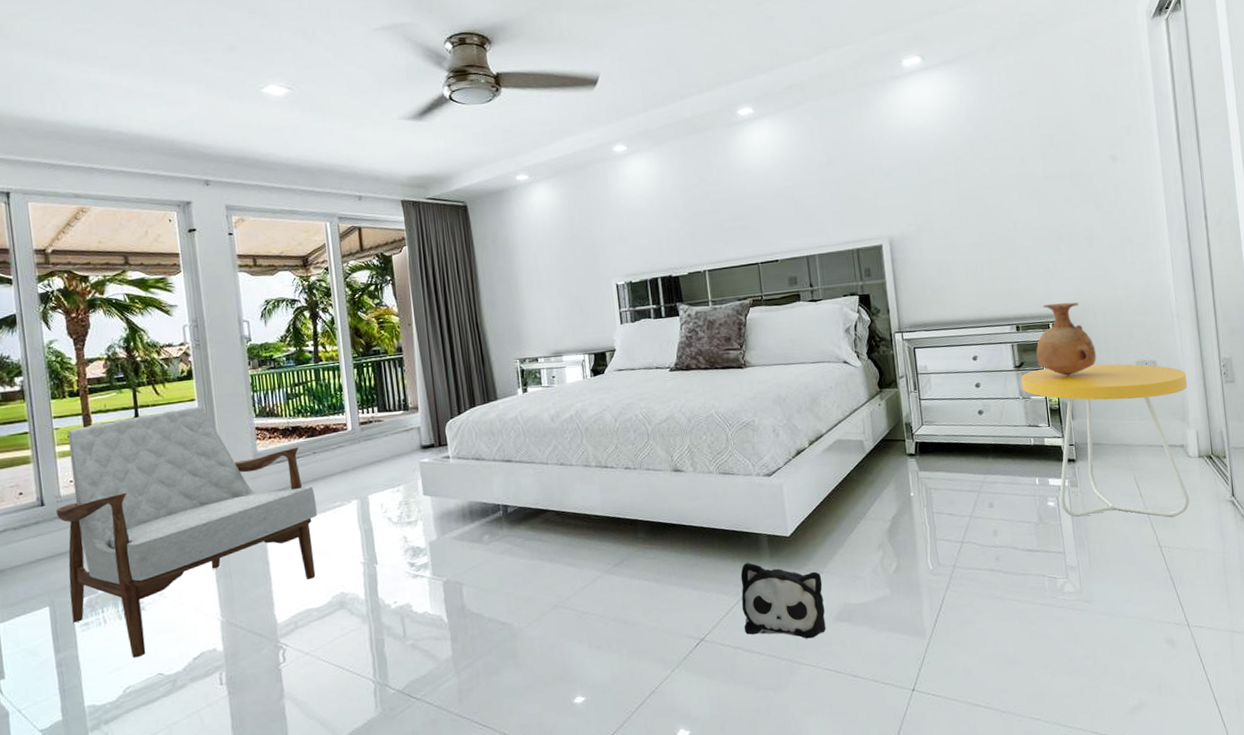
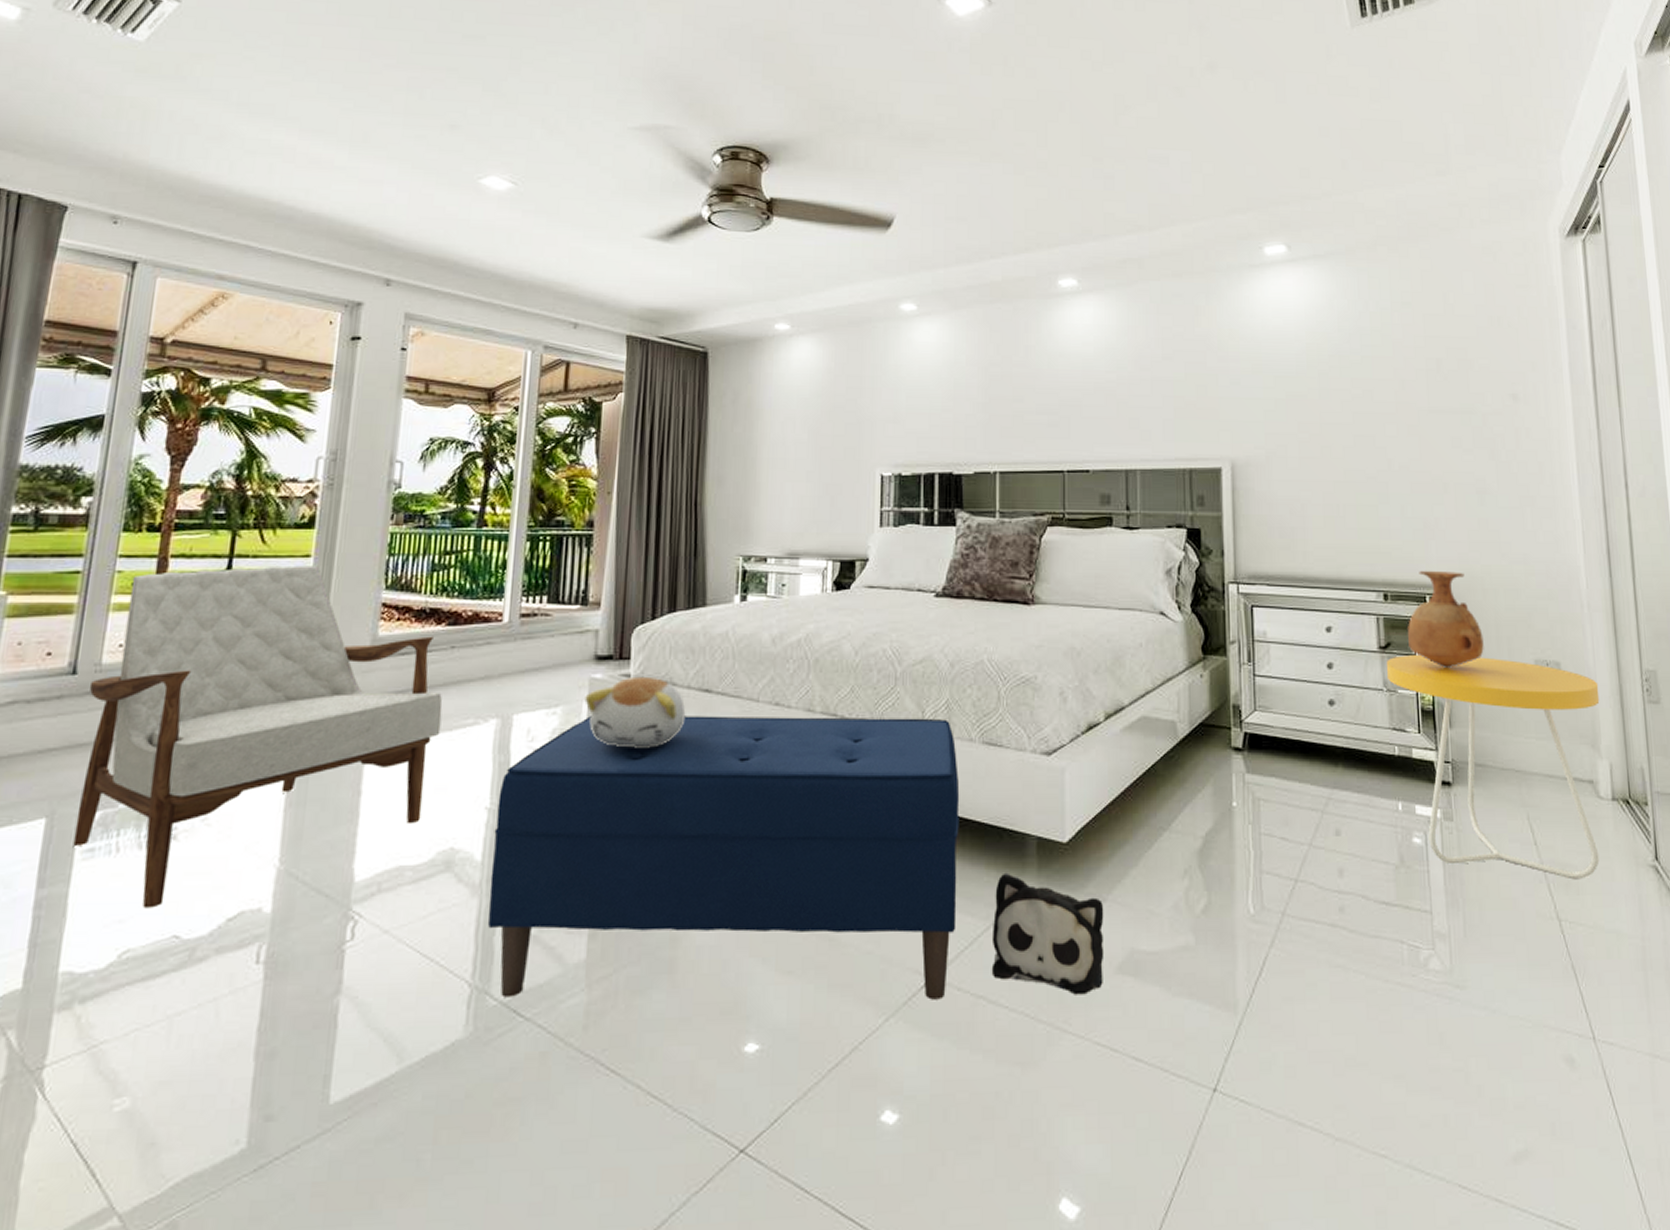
bench: none [368,460,714,687] -> present [487,716,960,1000]
plush toy: none [418,456,496,509] -> present [585,676,686,748]

